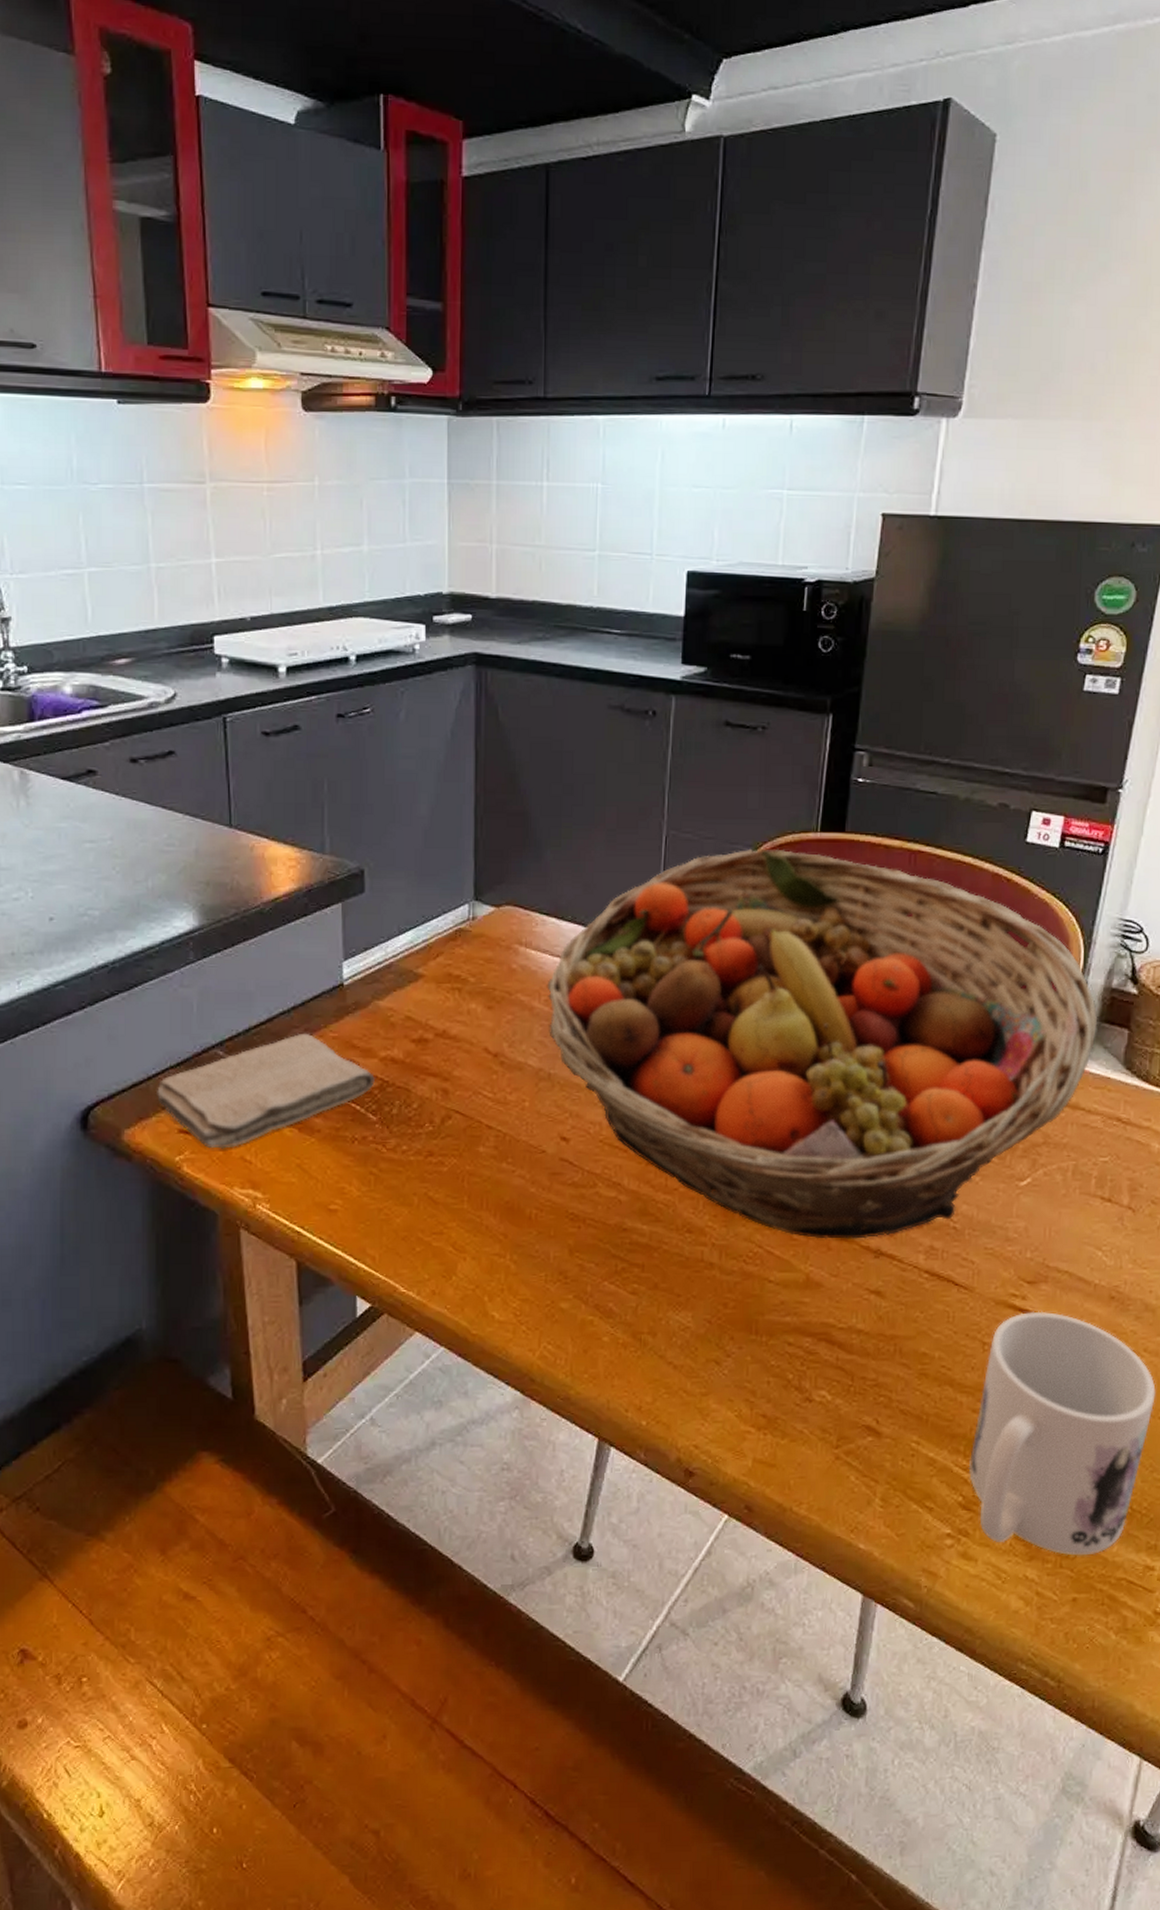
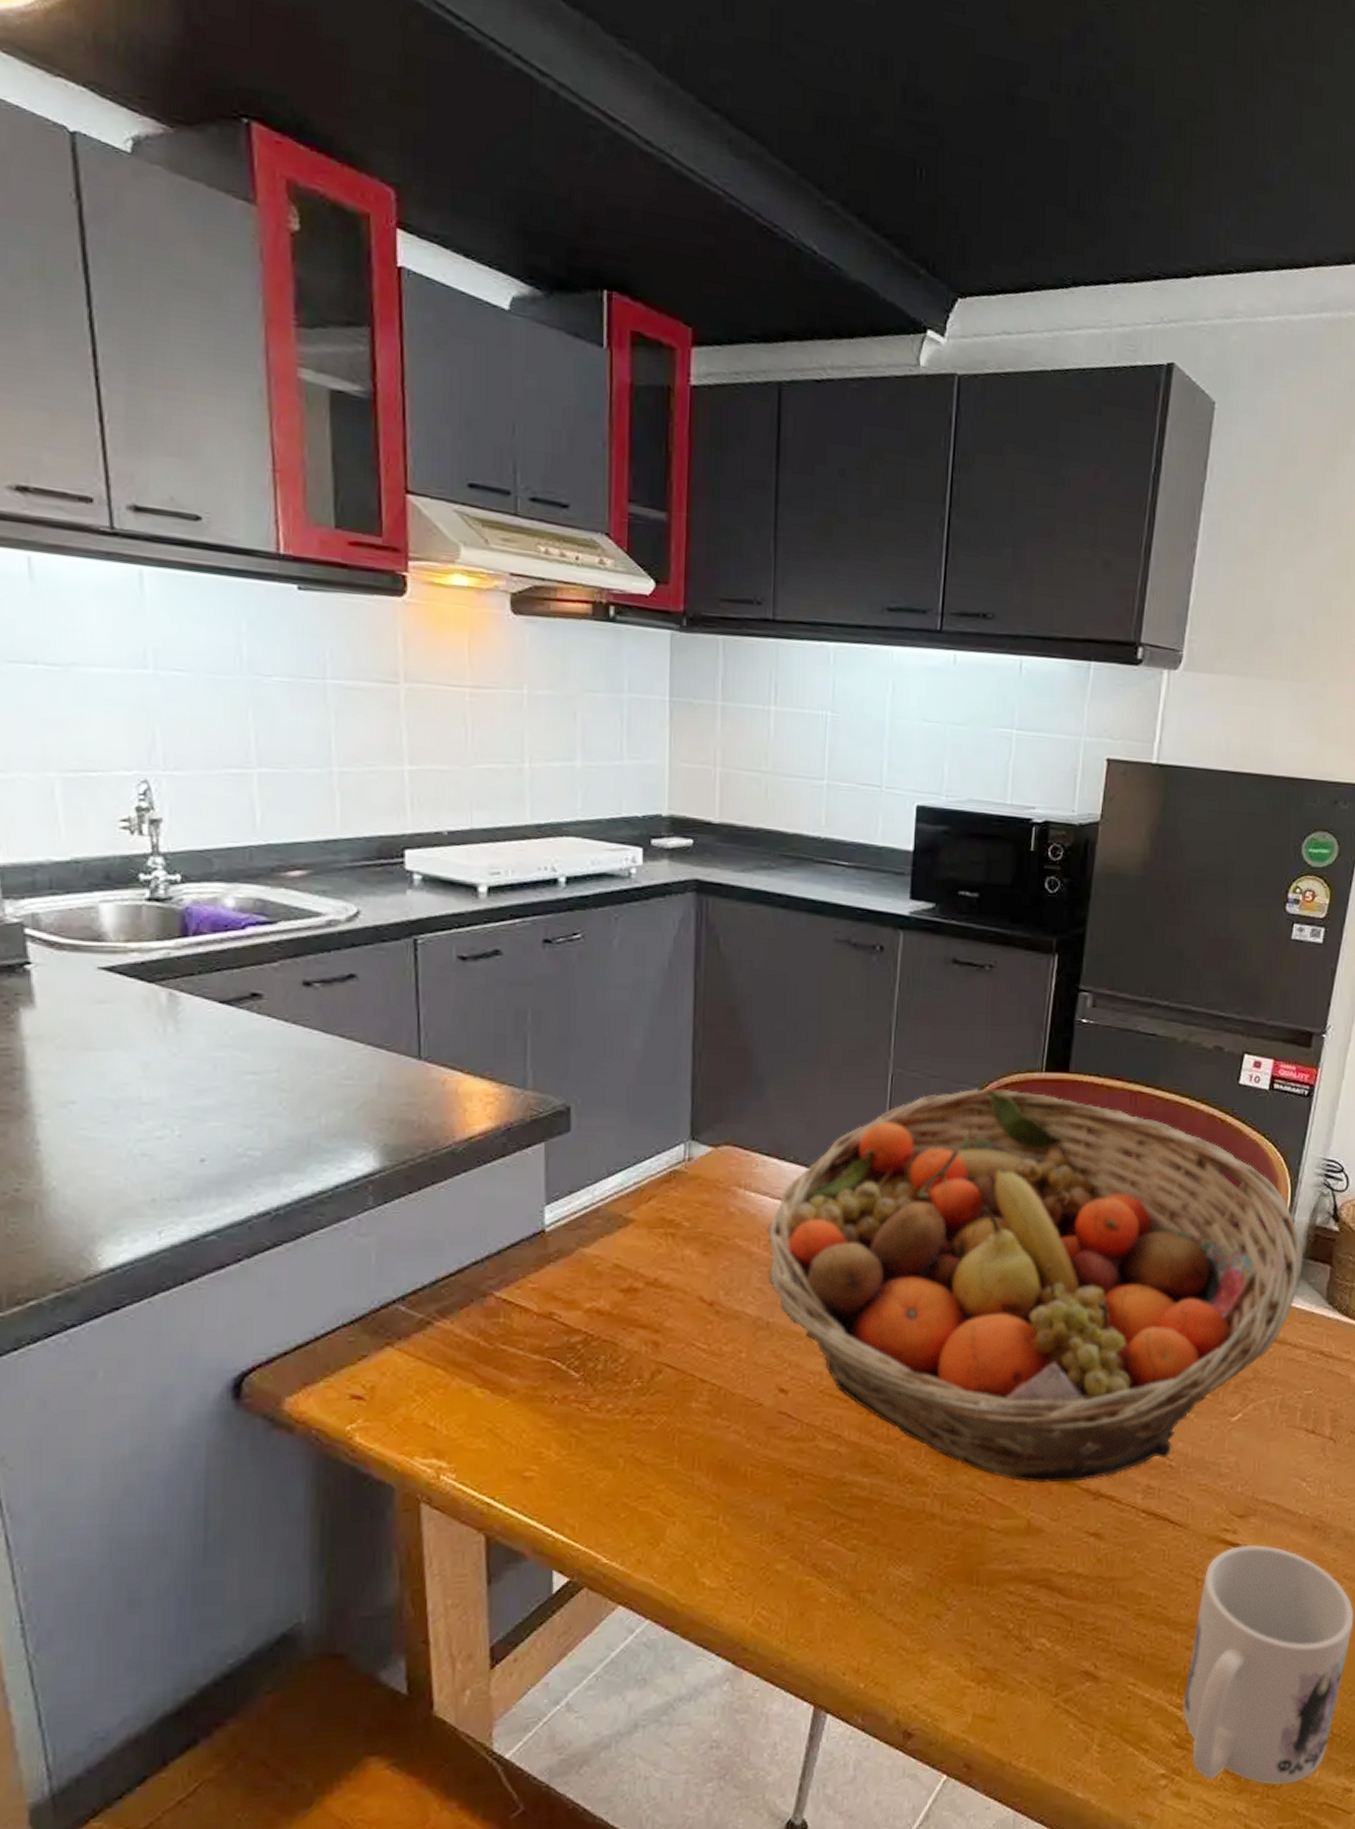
washcloth: present [157,1033,376,1149] -> none [326,1284,580,1416]

